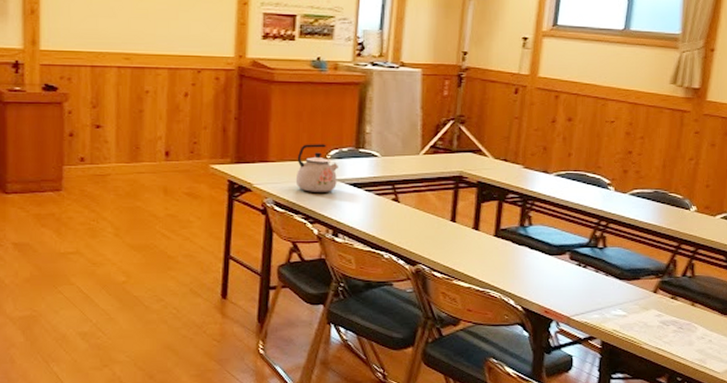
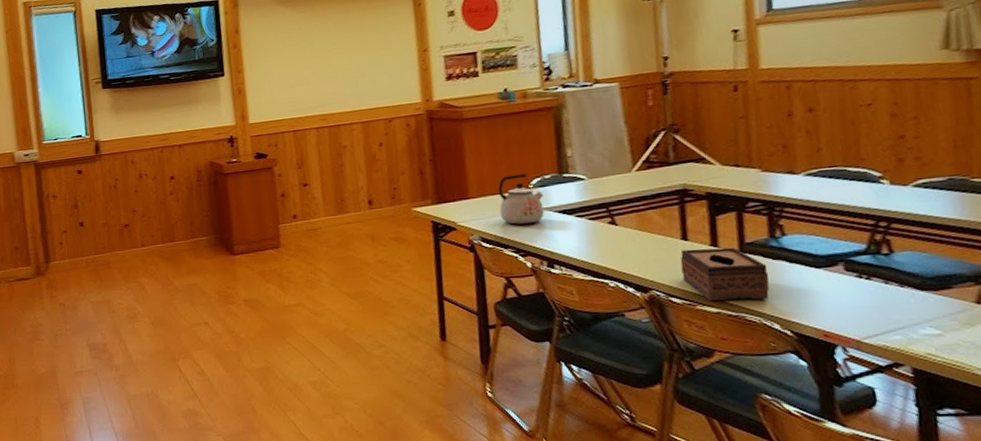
tissue box: none [446,230,514,279] -> present [680,247,770,302]

